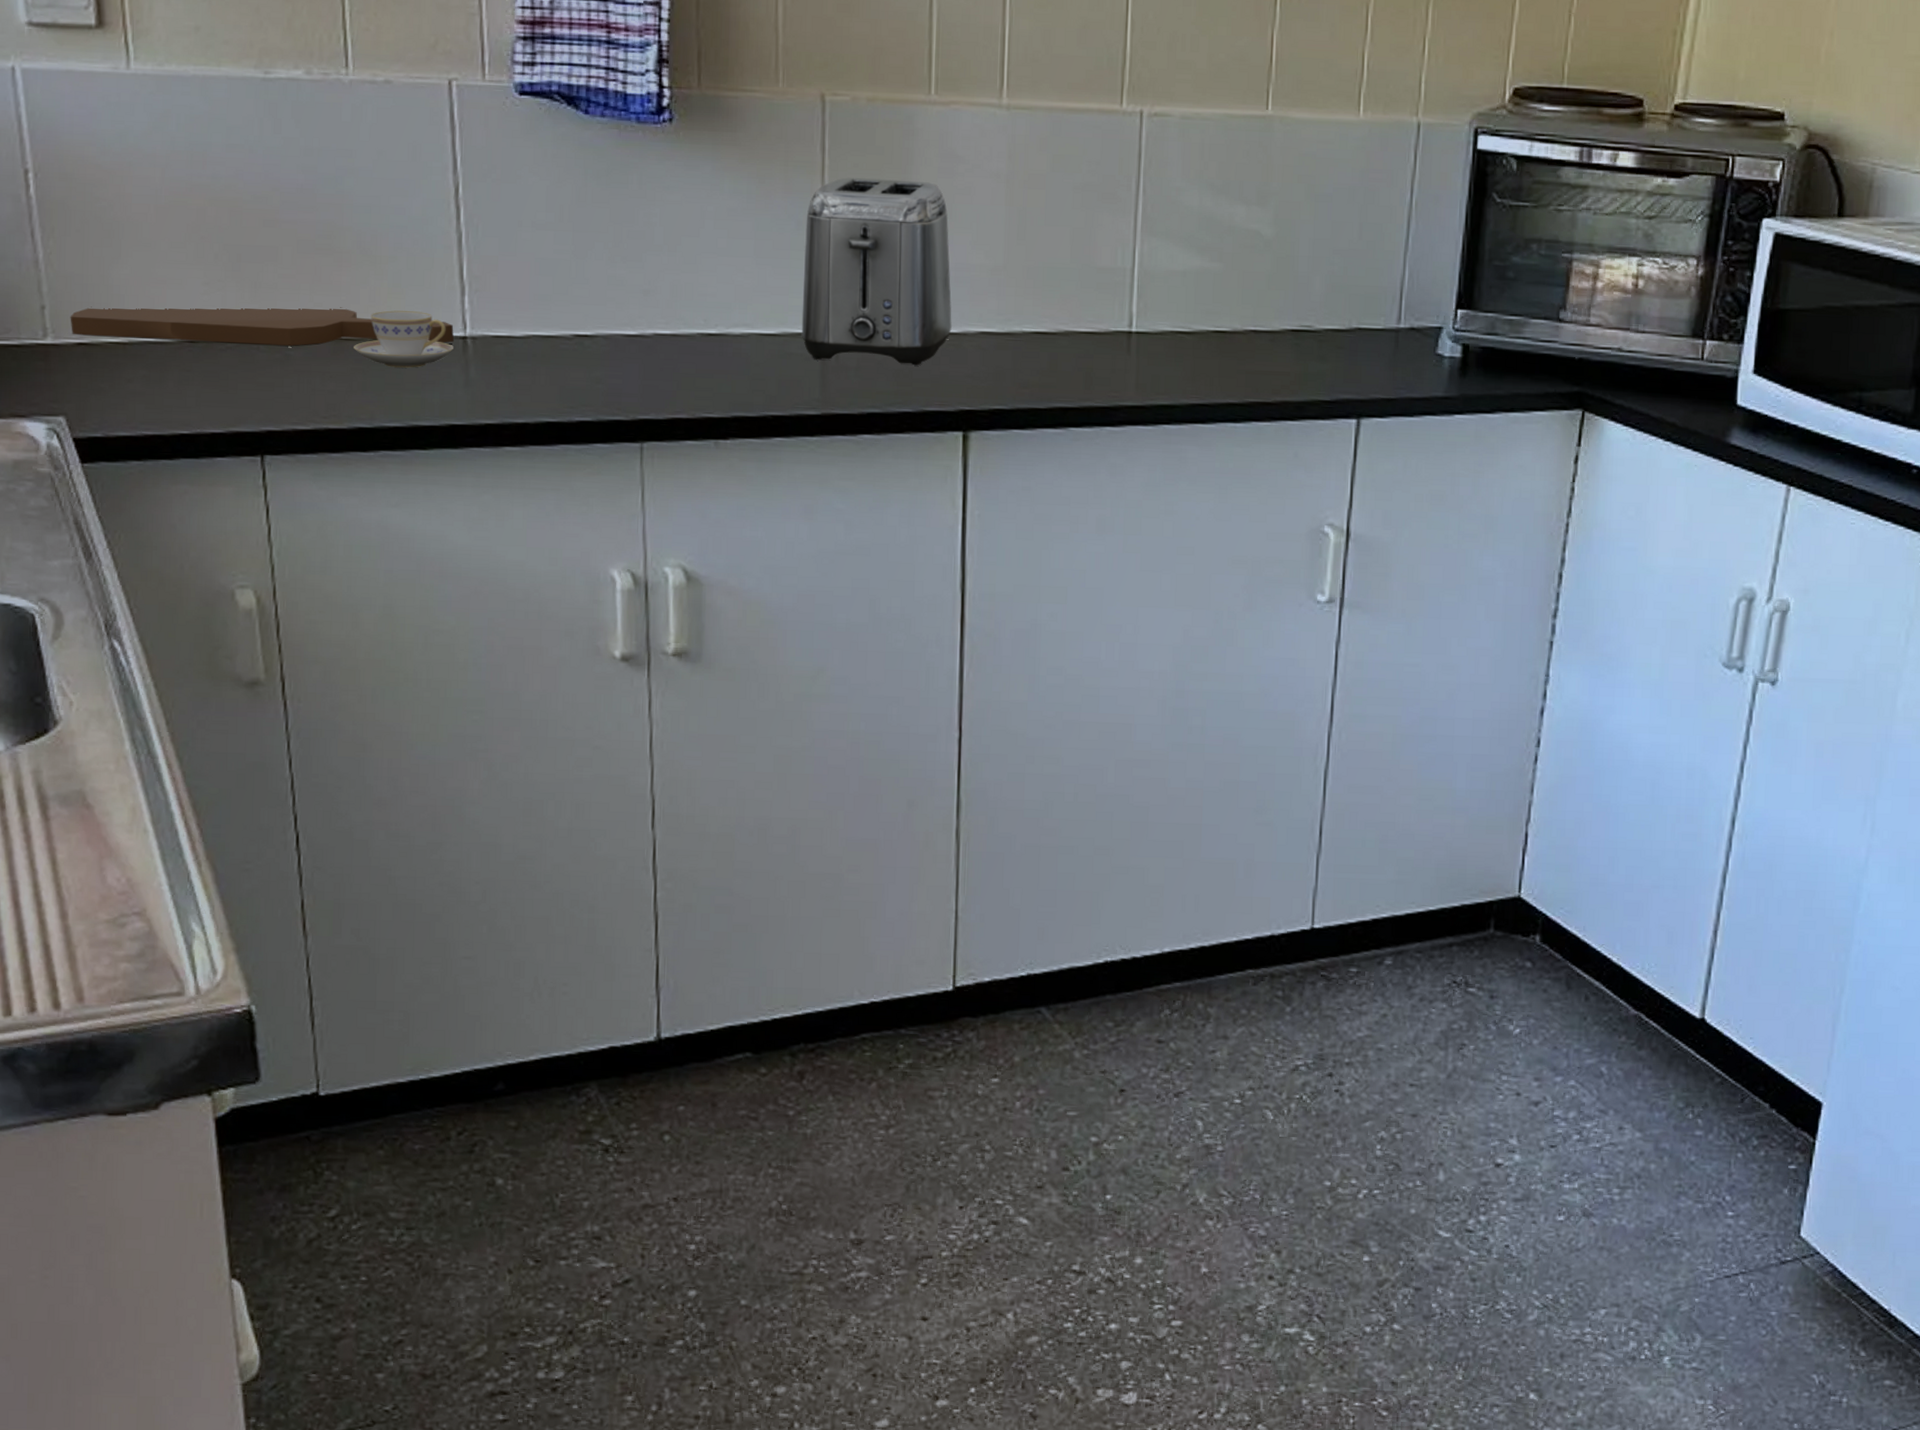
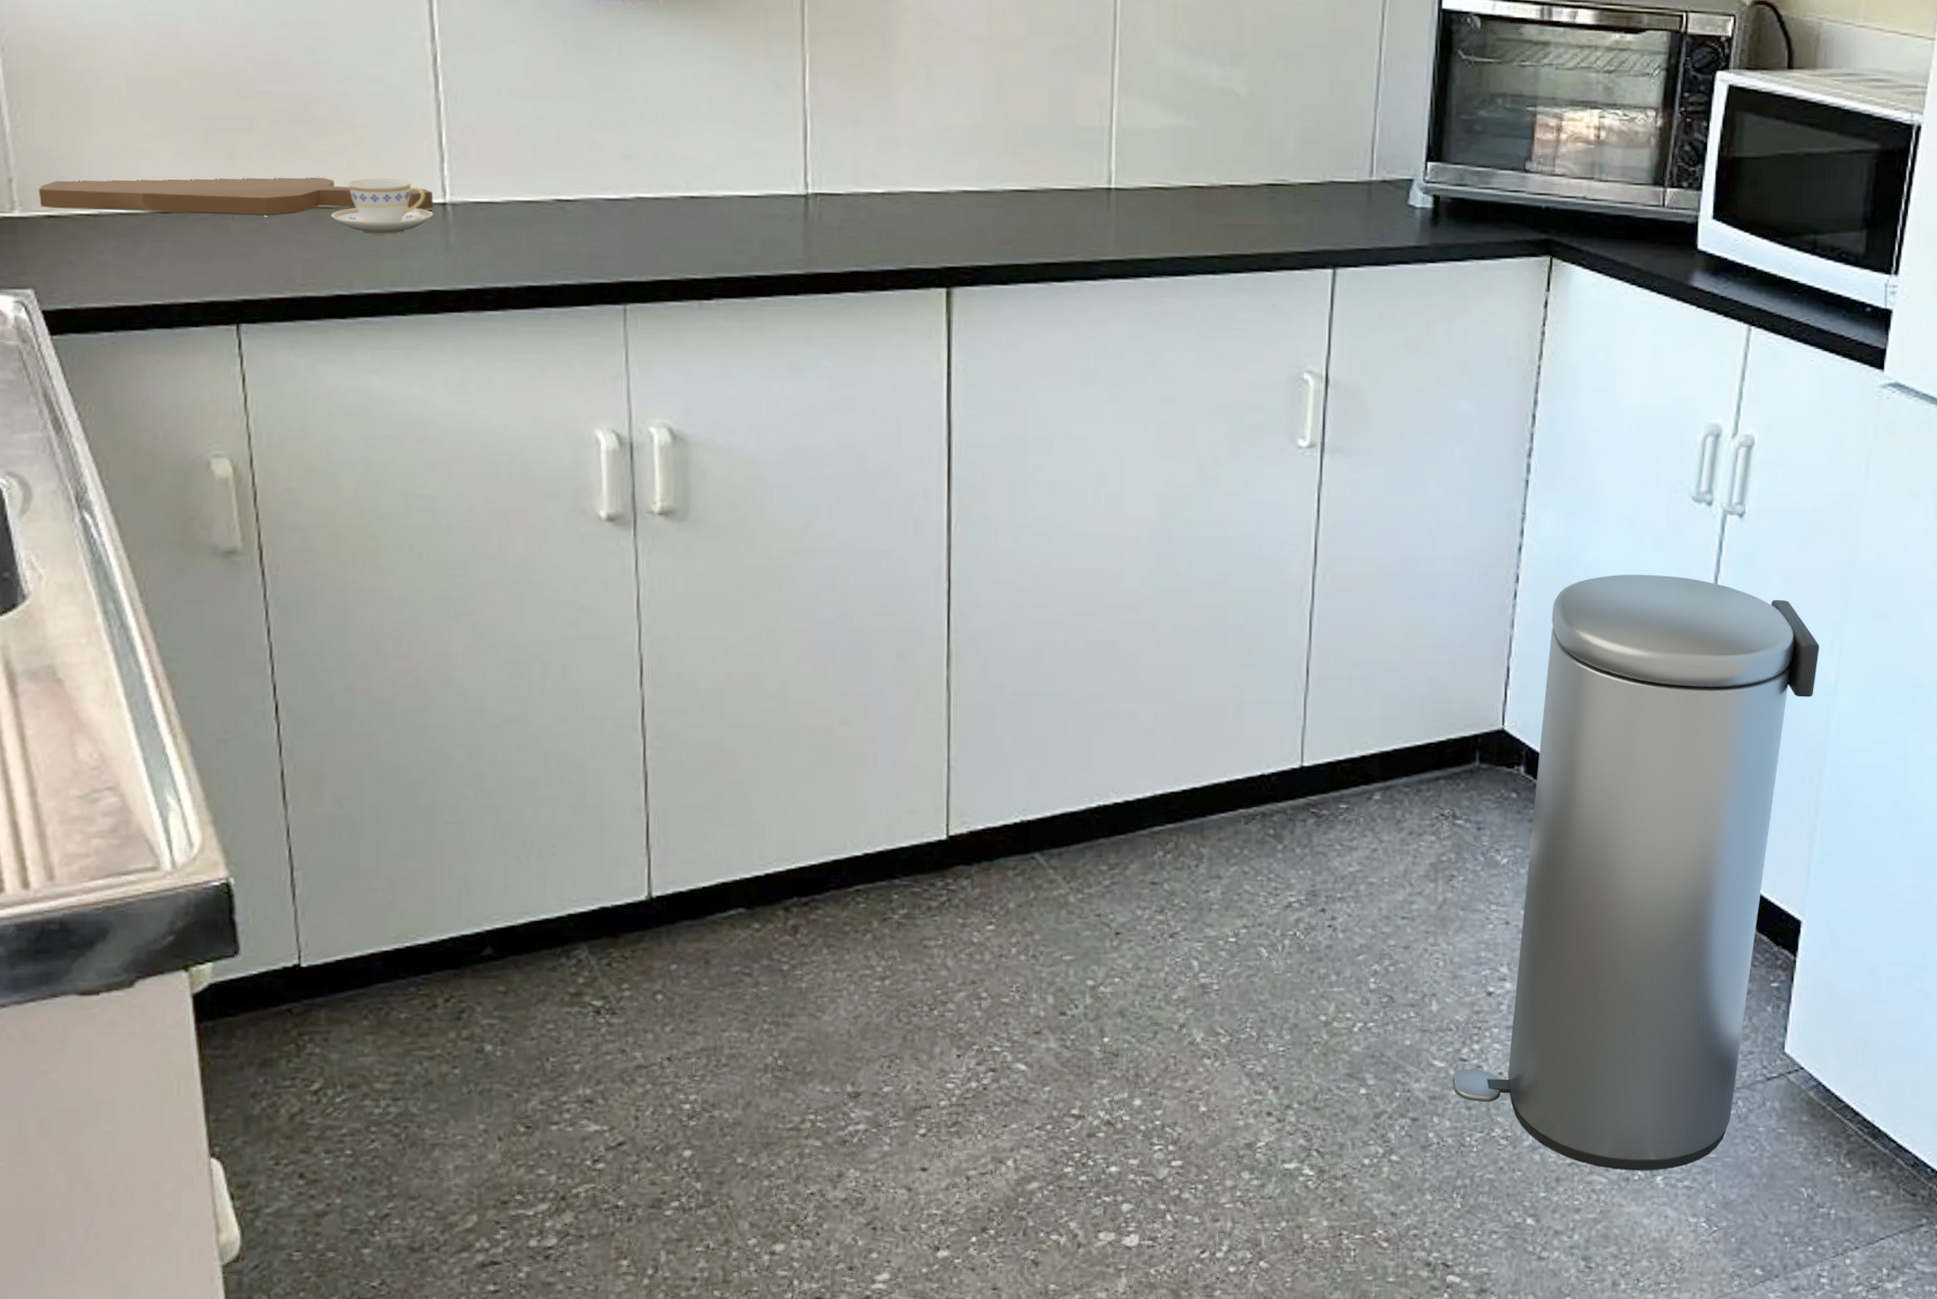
toaster: present [801,177,952,366] -> none [783,42,934,225]
pedal bin: none [1457,741,1851,1350] -> present [1452,574,1820,1171]

